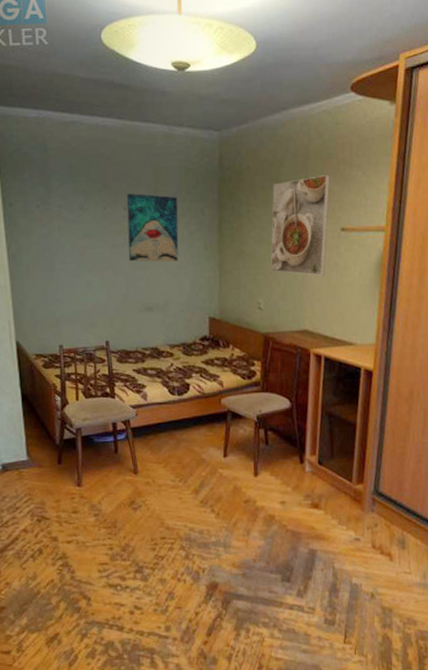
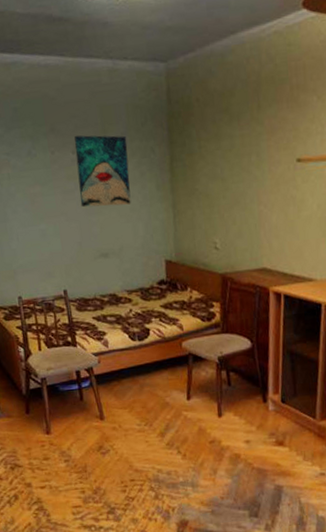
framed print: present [271,175,330,276] -> none [224,102,284,211]

